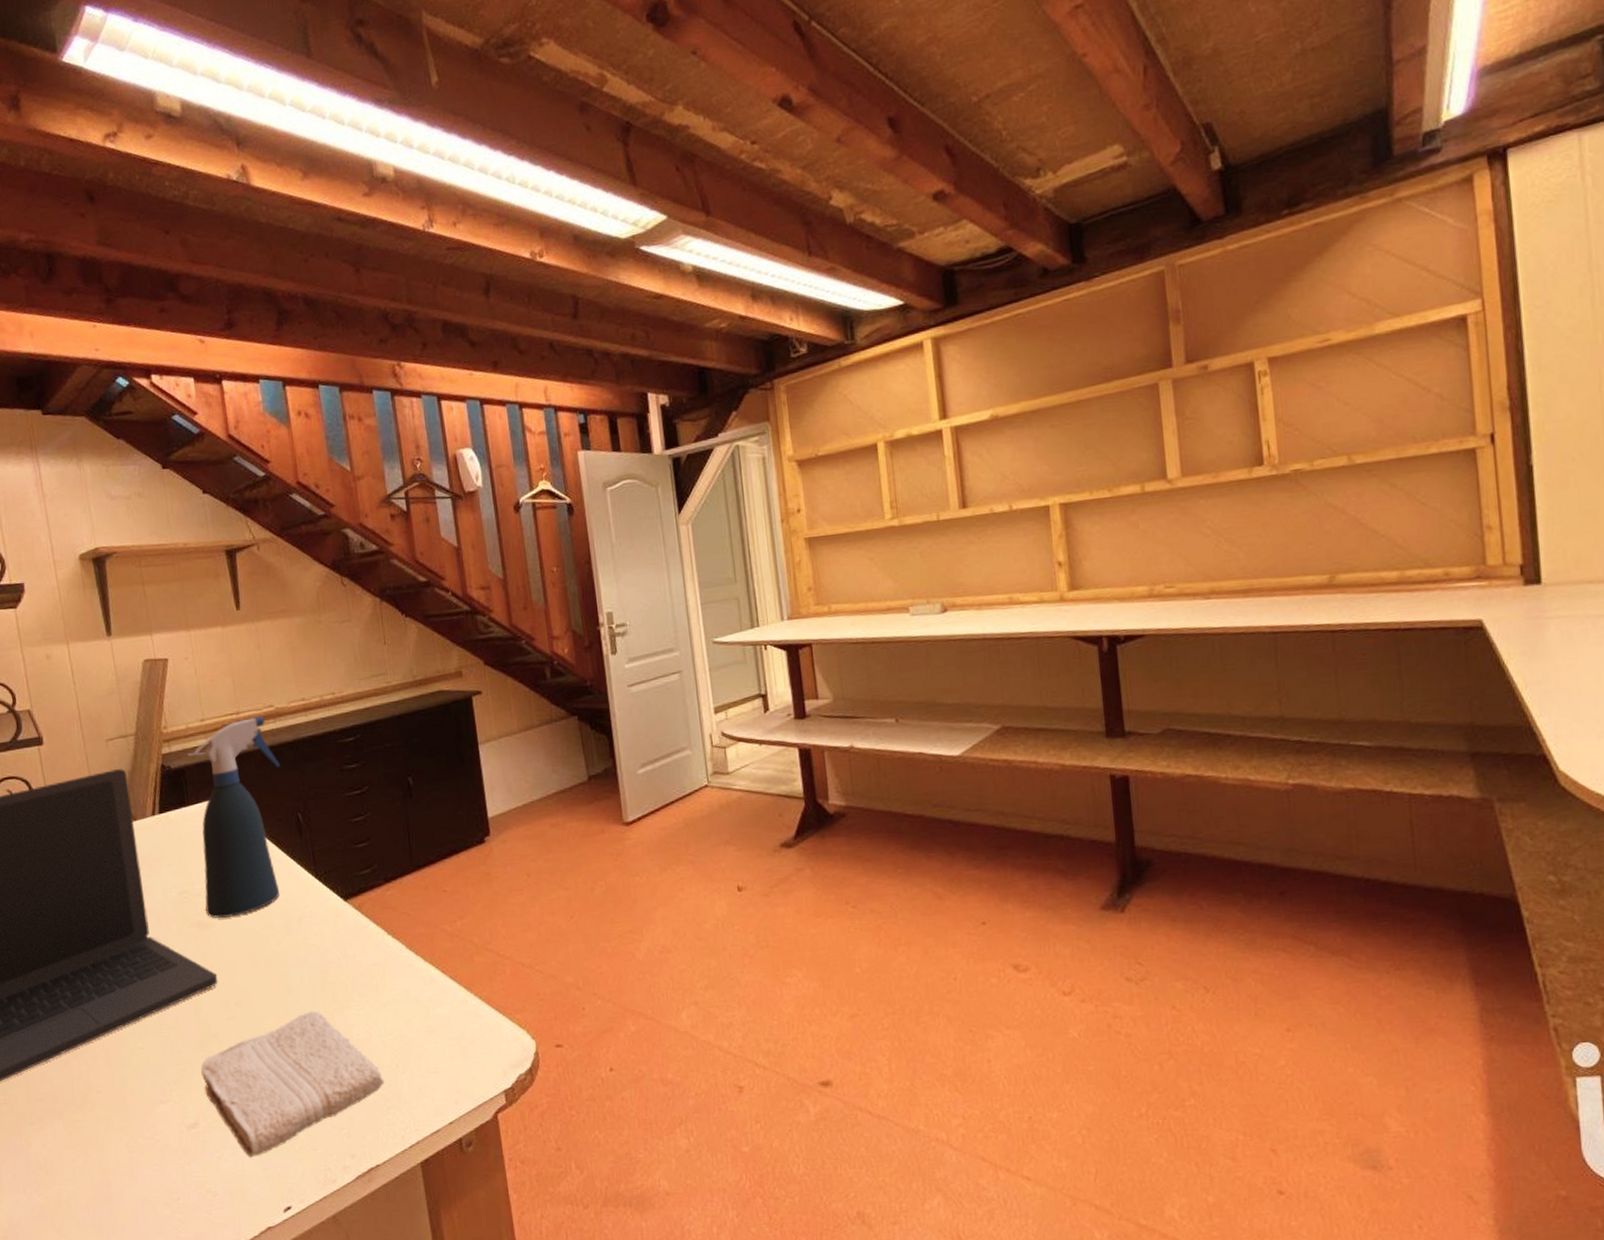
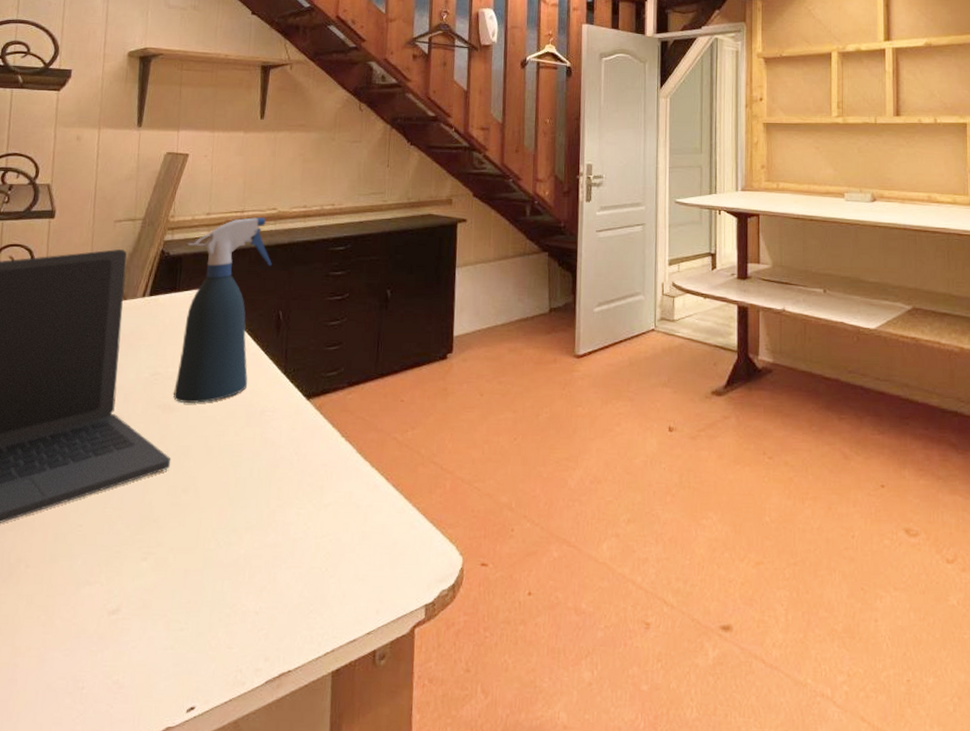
washcloth: present [201,1011,385,1158] -> none [134,505,312,651]

